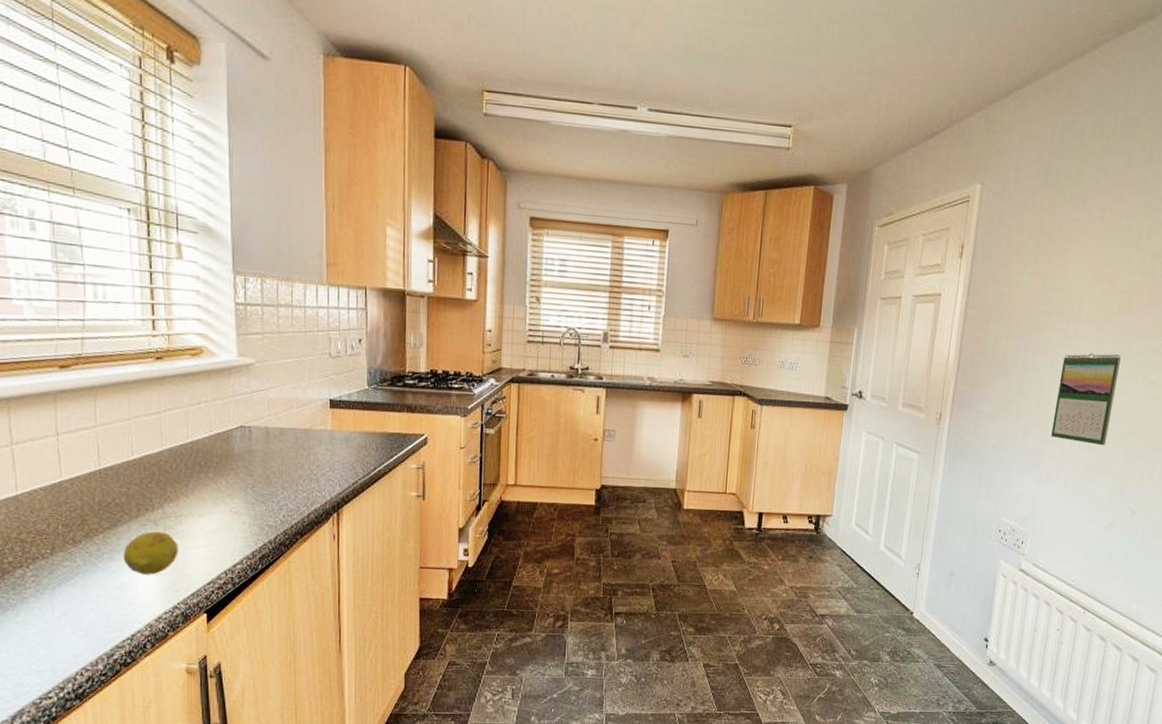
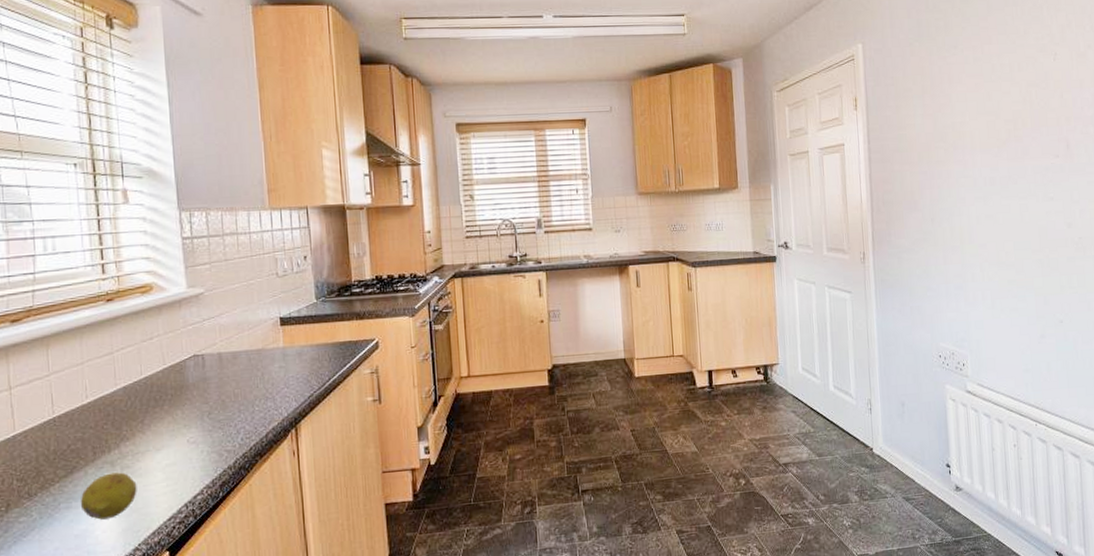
calendar: present [1051,353,1121,446] -> none [967,178,1022,263]

